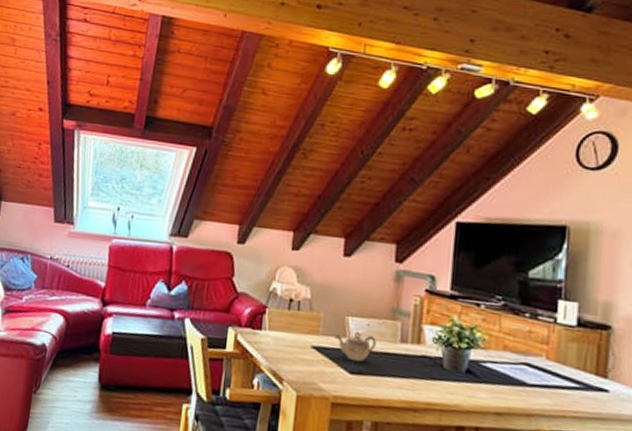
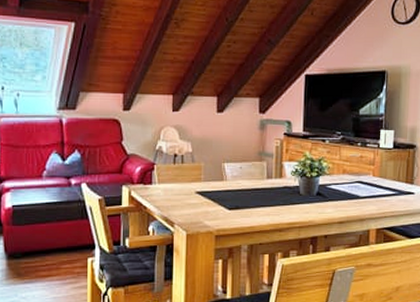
teapot: present [334,331,376,362] -> none [214,174,248,199]

